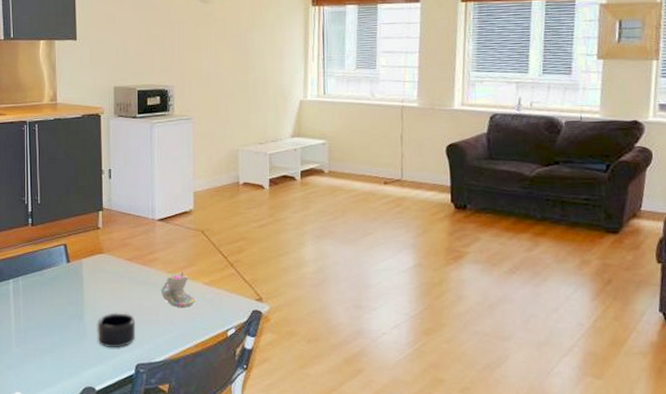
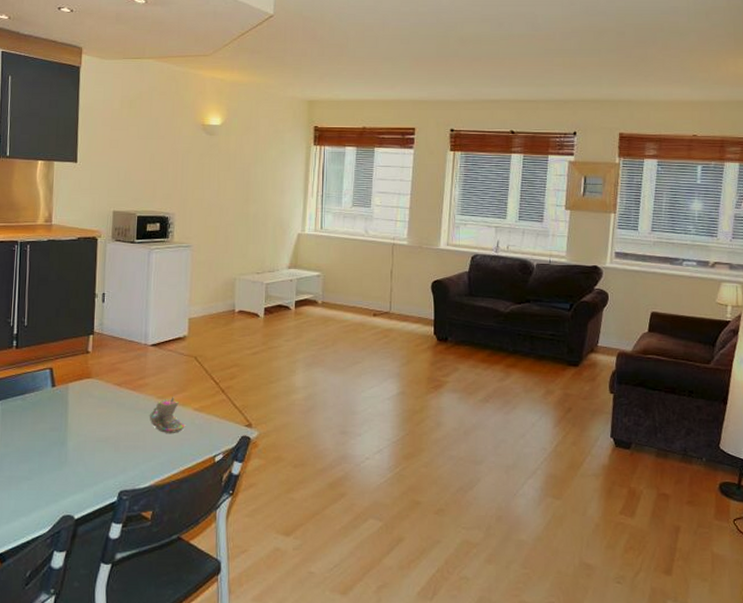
mug: present [96,313,136,349] -> none [78,438,121,475]

